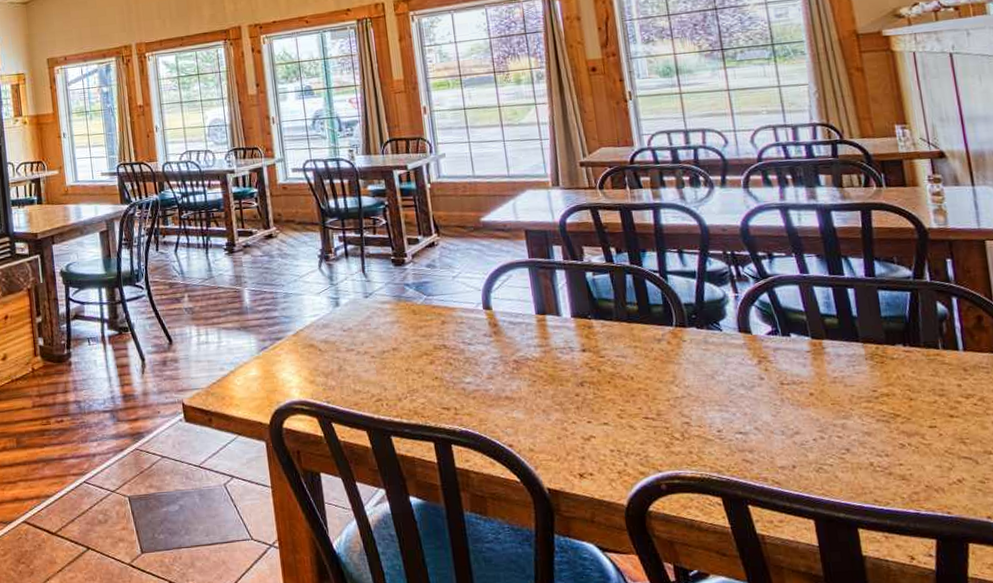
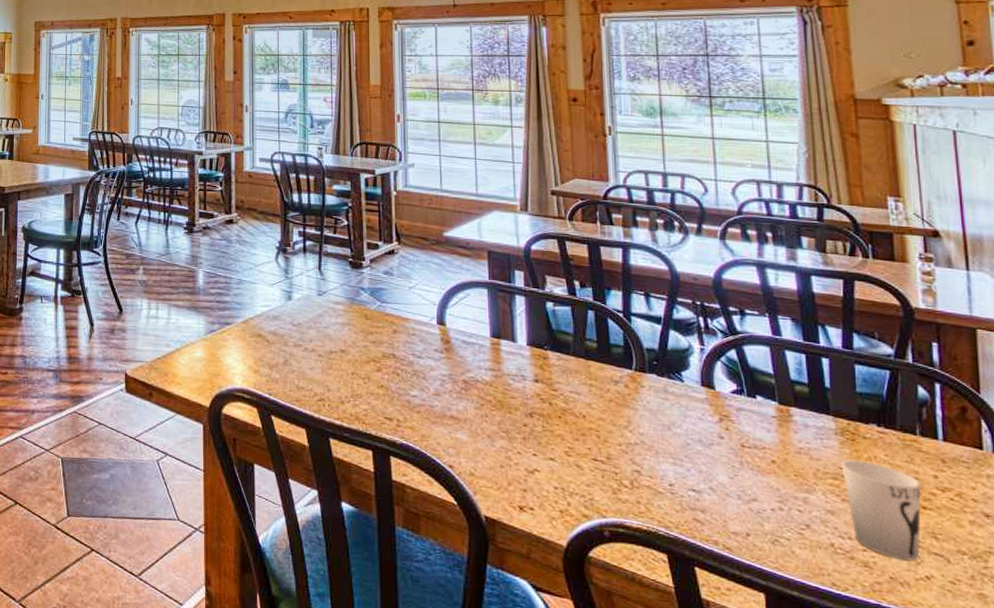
cup: none [873,380,951,468] -> present [841,460,922,561]

